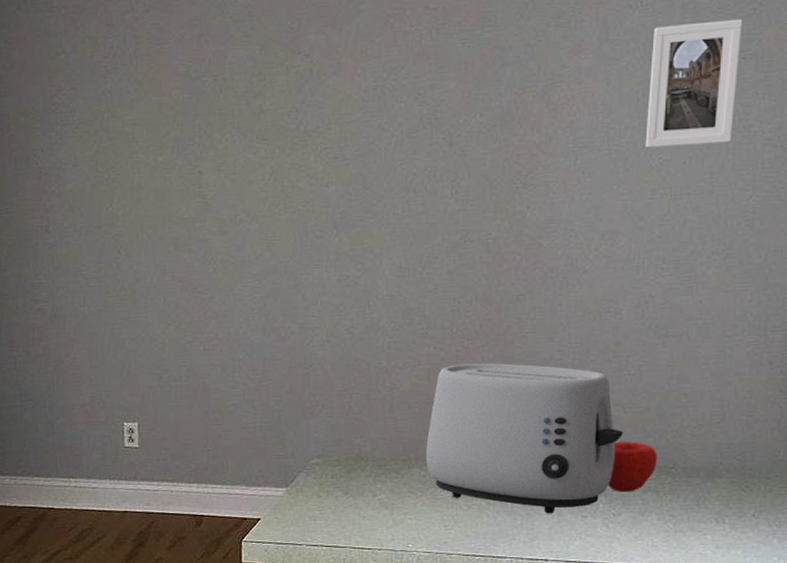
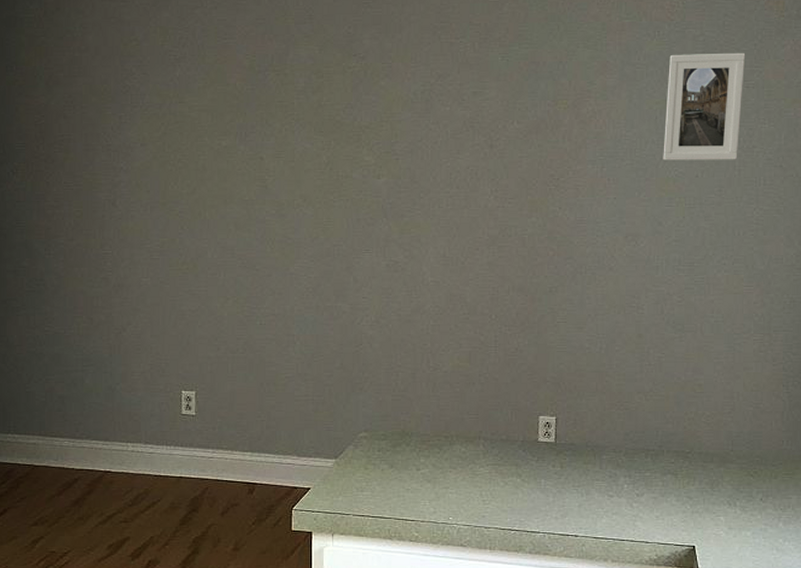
toaster: present [426,363,623,514] -> none [467,348,645,492]
apple: present [607,441,657,493] -> none [631,427,675,474]

